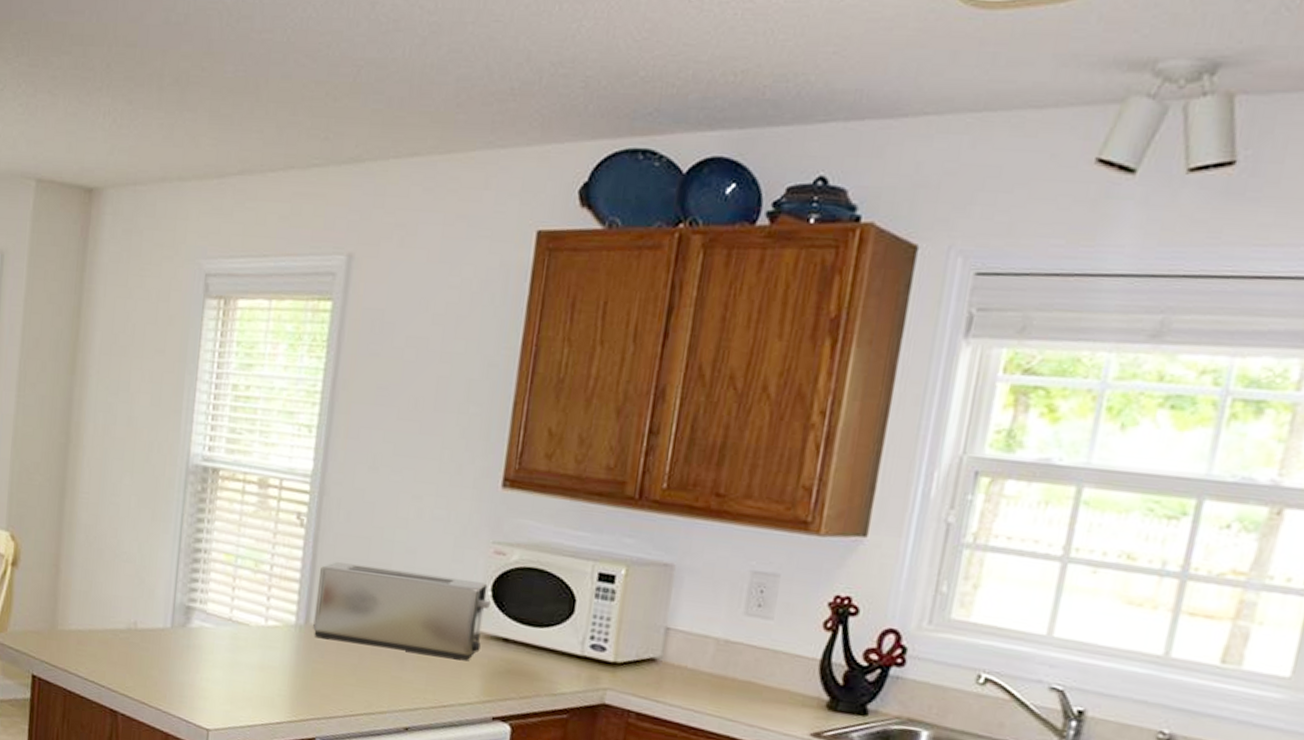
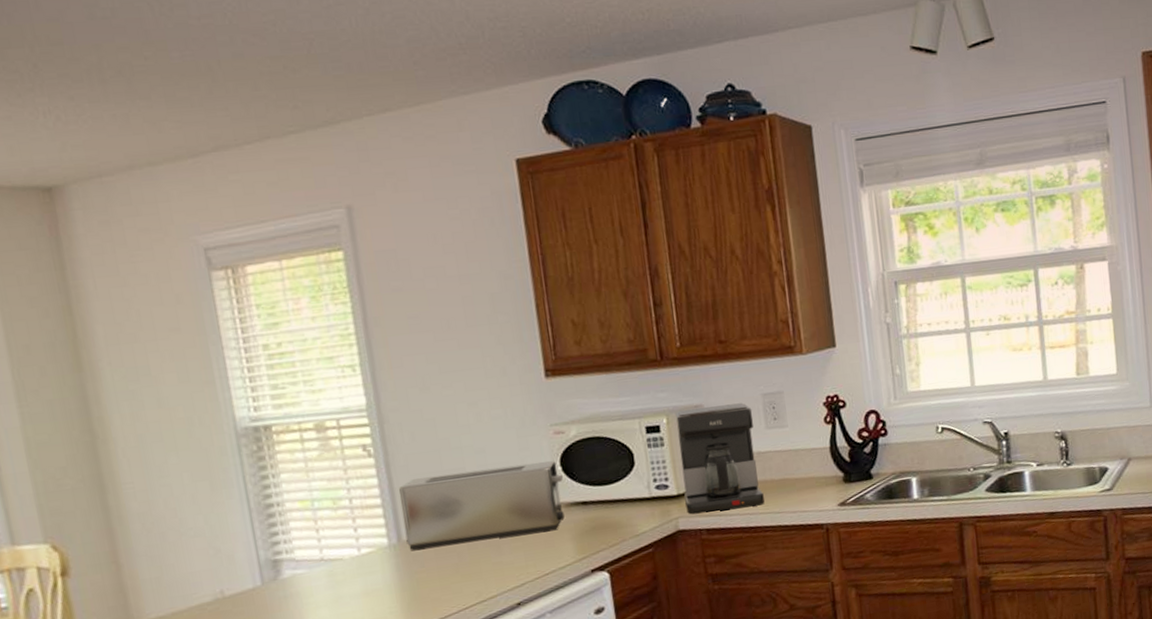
coffee maker: none [619,564,734,705] -> present [674,403,765,515]

